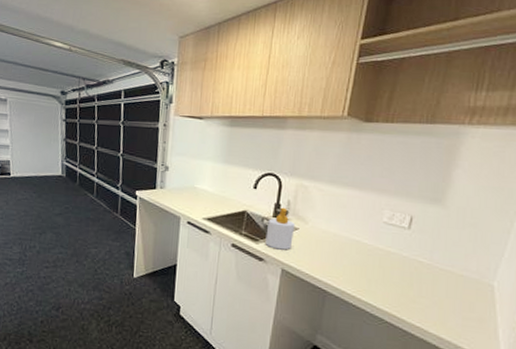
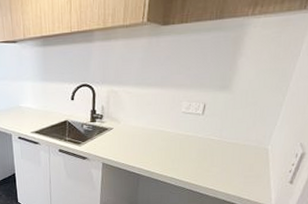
soap bottle: present [265,207,296,250] -> none [86,112,110,148]

